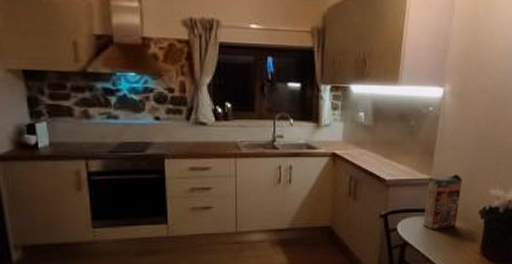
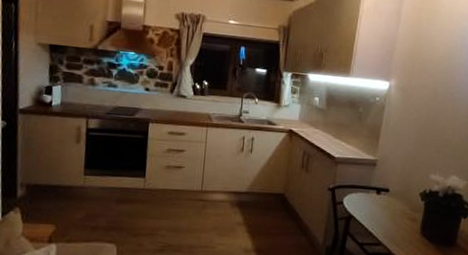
cereal box: present [423,174,462,229] -> none [367,158,405,206]

